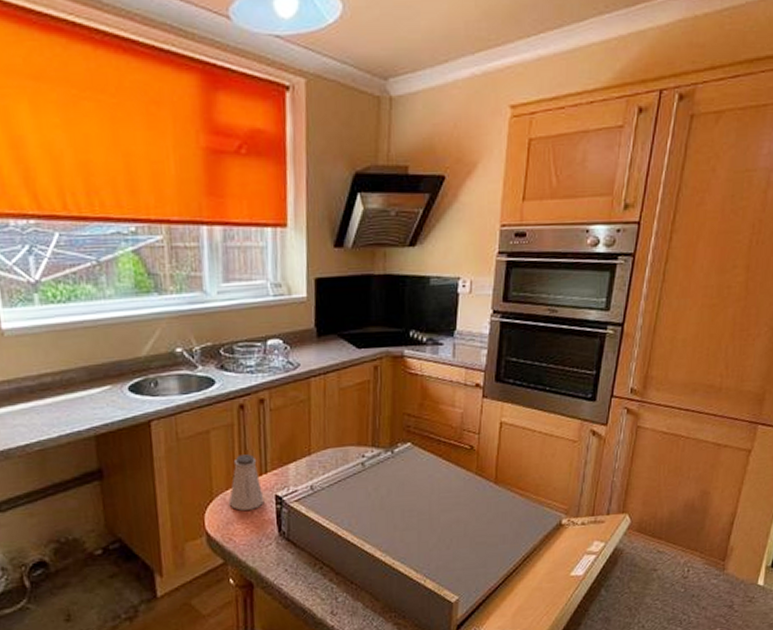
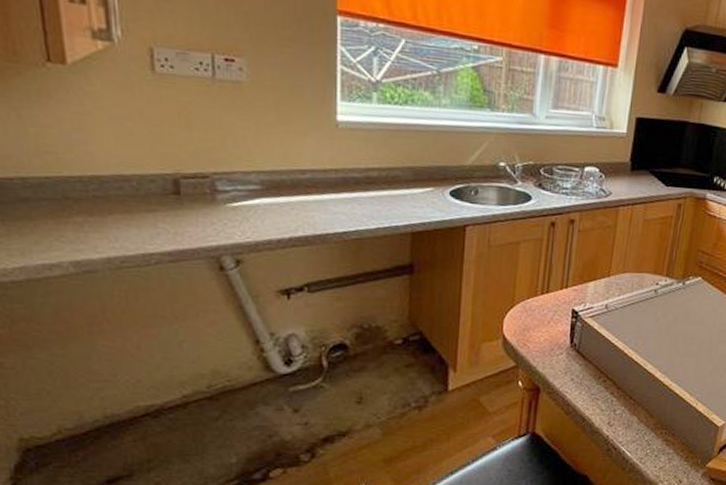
saltshaker: present [228,454,264,511] -> none [528,268,562,320]

